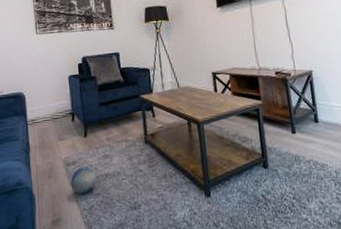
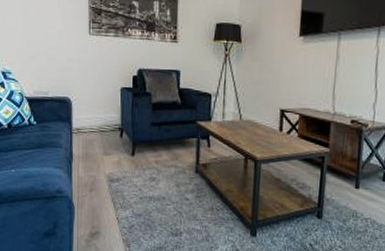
decorative ball: present [71,166,96,194] -> none [113,185,140,212]

